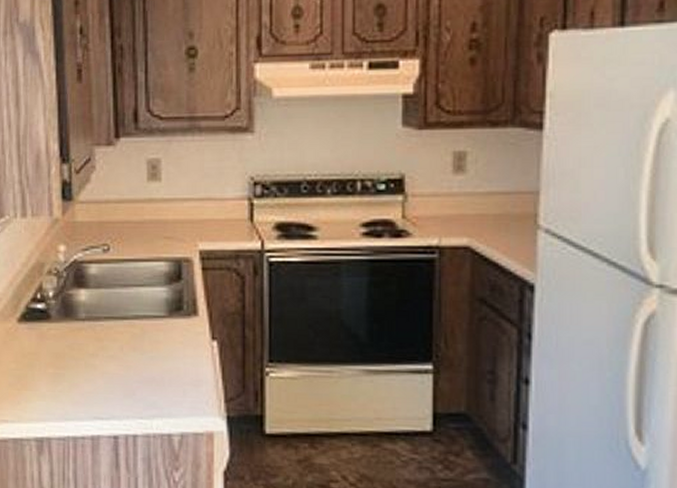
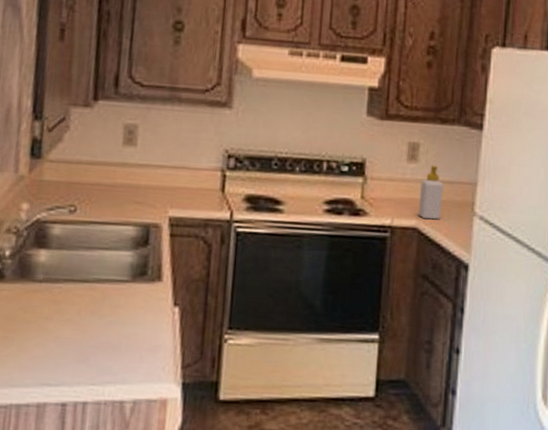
soap bottle: none [469,175,498,236] -> present [418,165,444,220]

